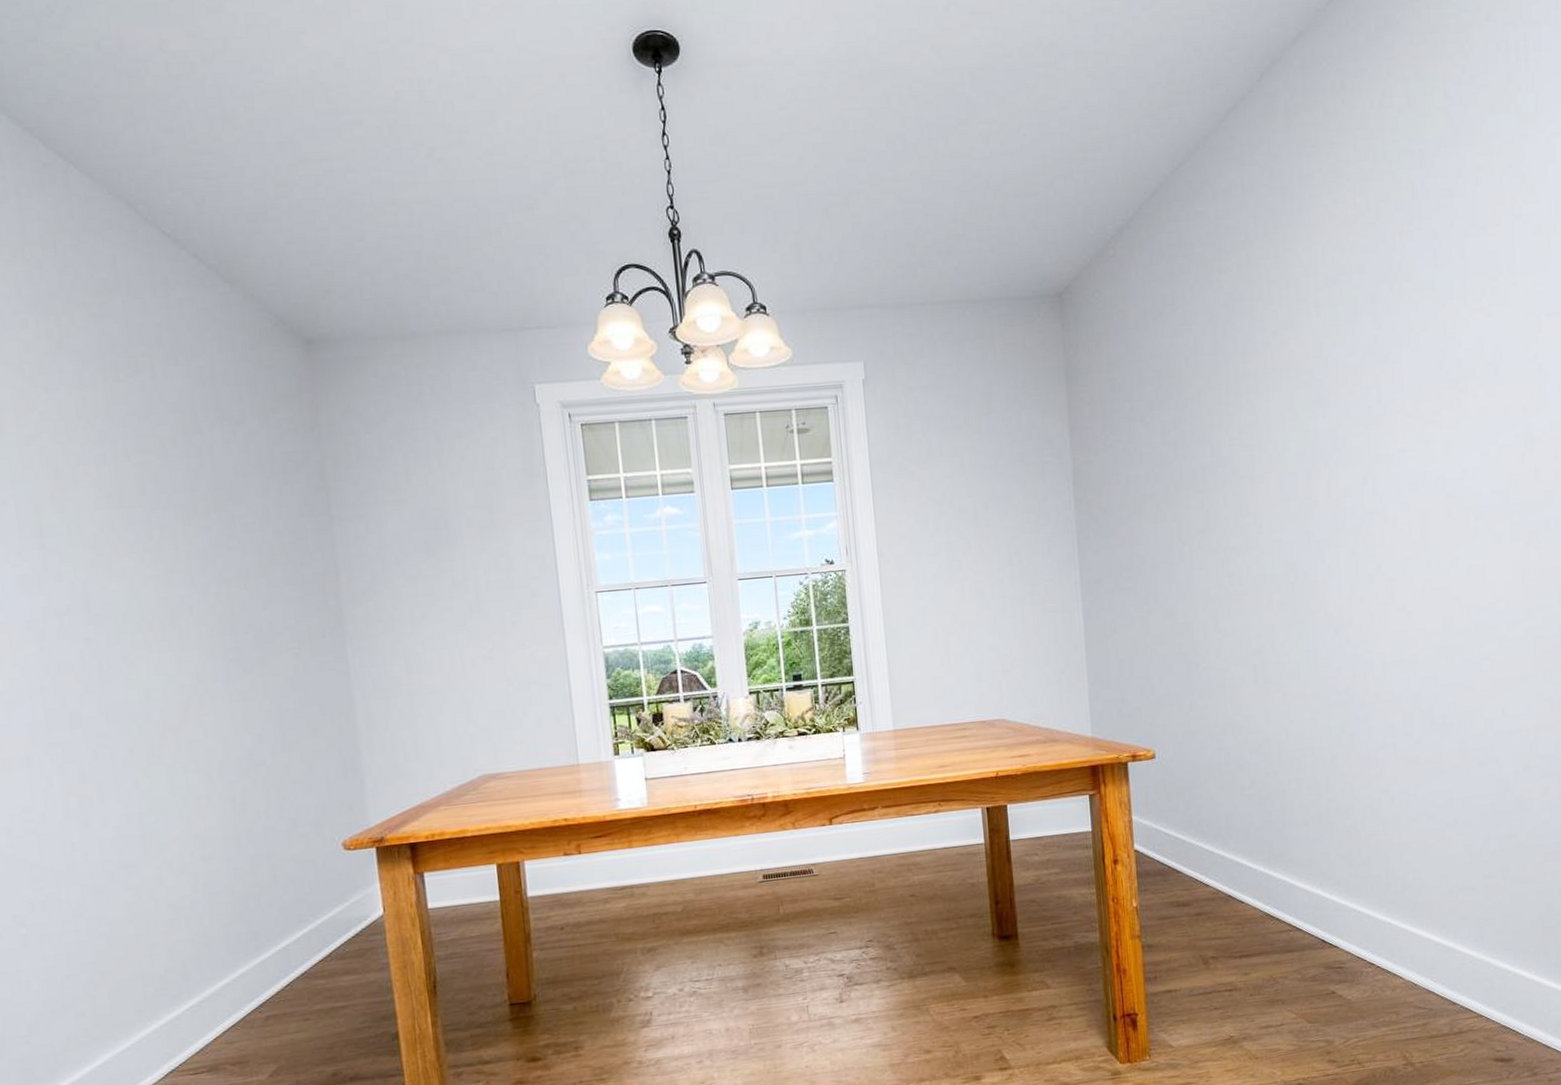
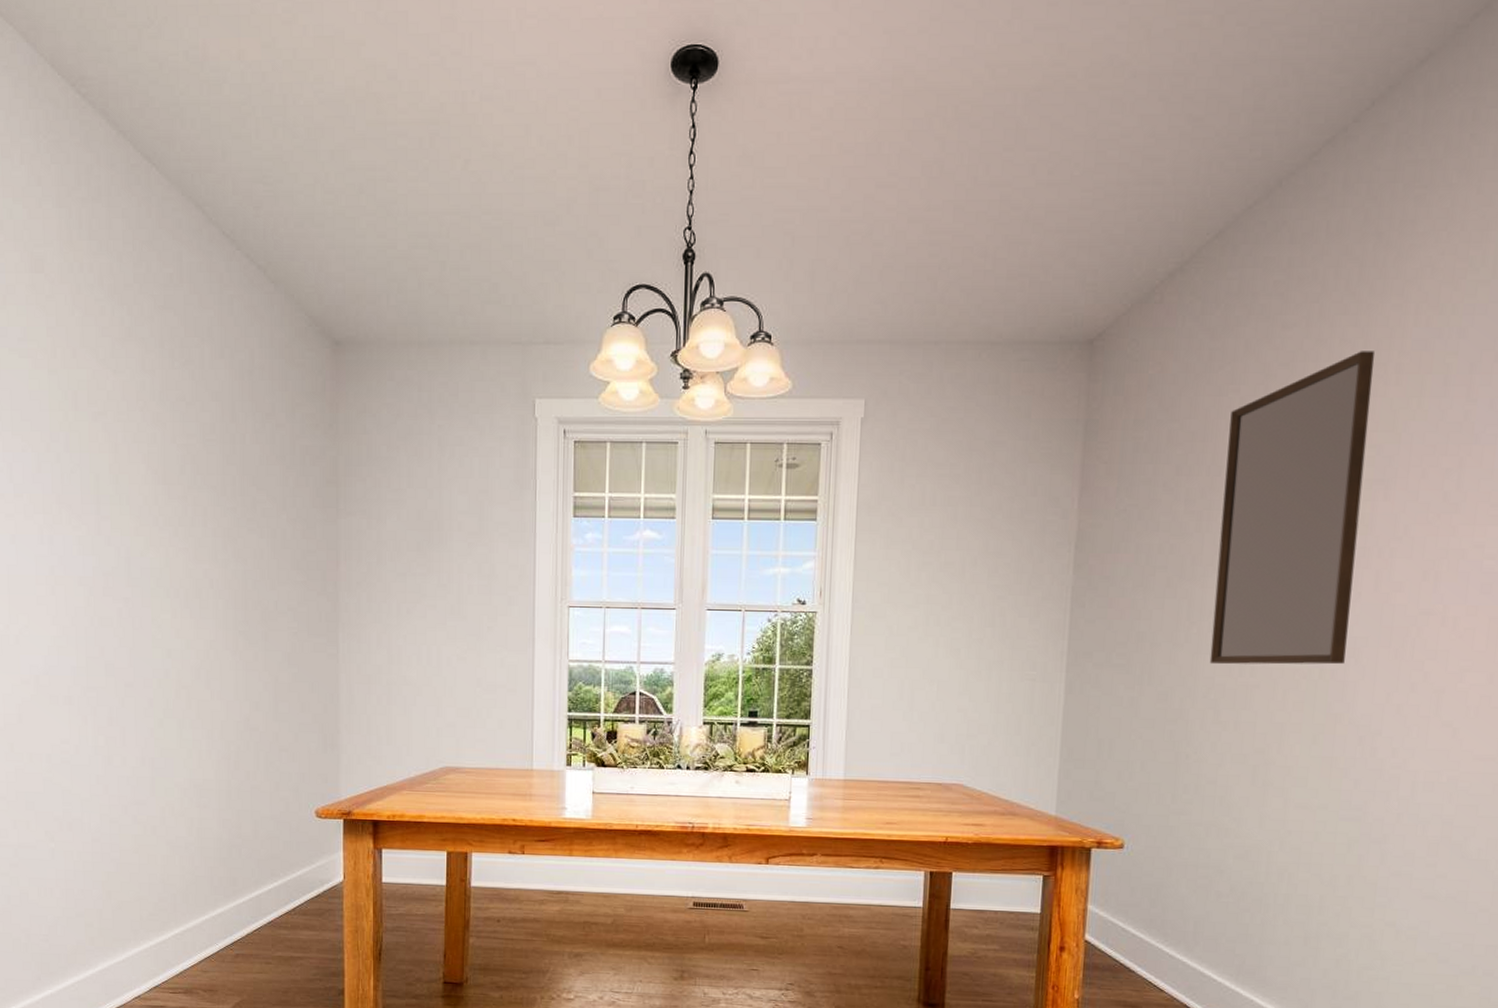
home mirror: none [1188,288,1313,579] -> present [1209,351,1376,665]

